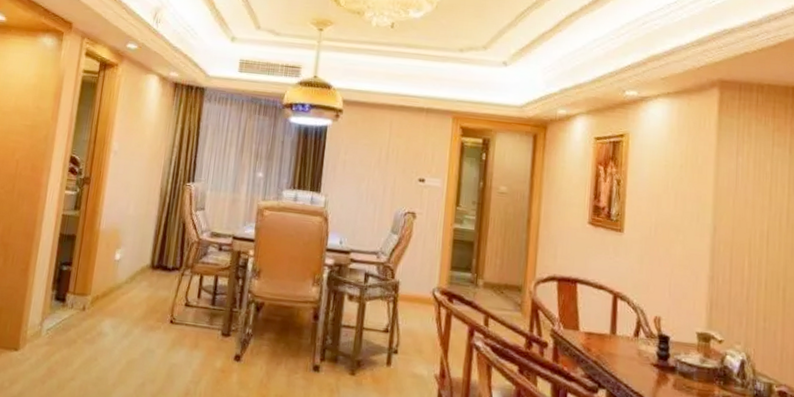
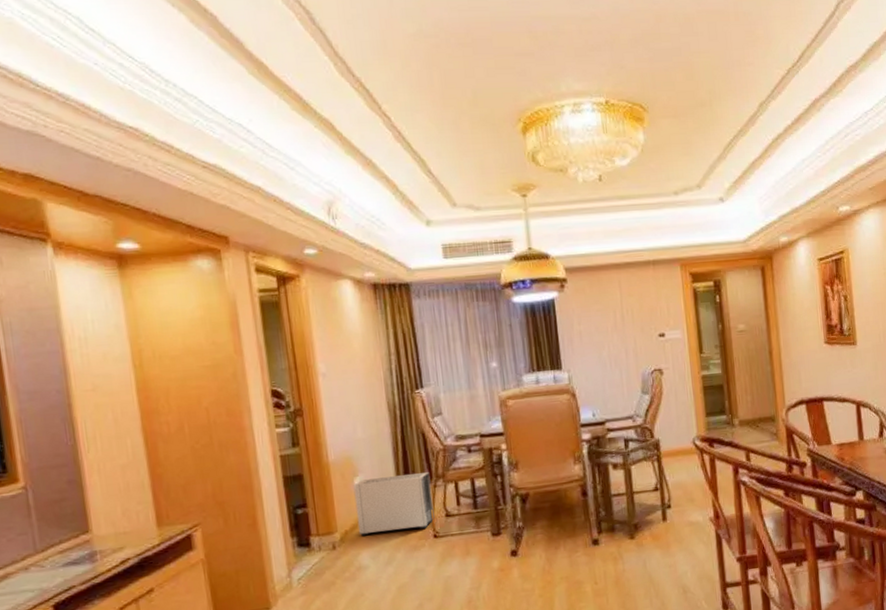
air purifier: none [107,253,181,312] -> present [353,472,435,537]

